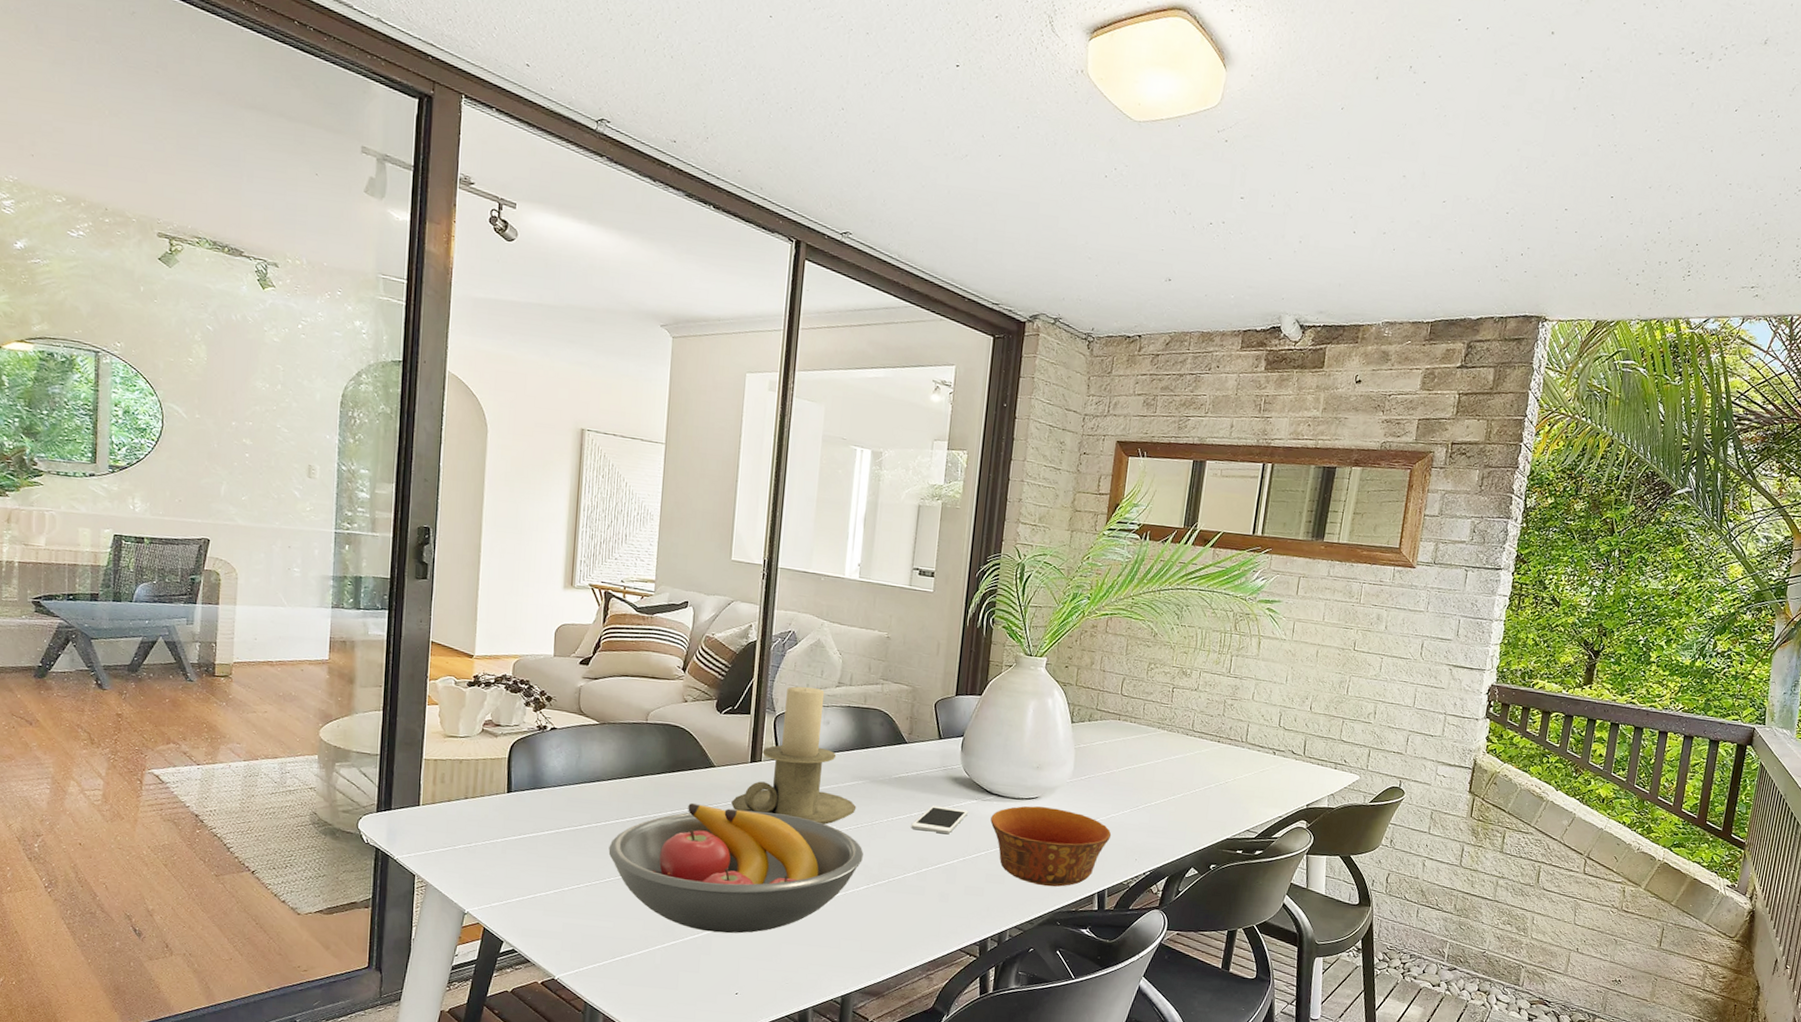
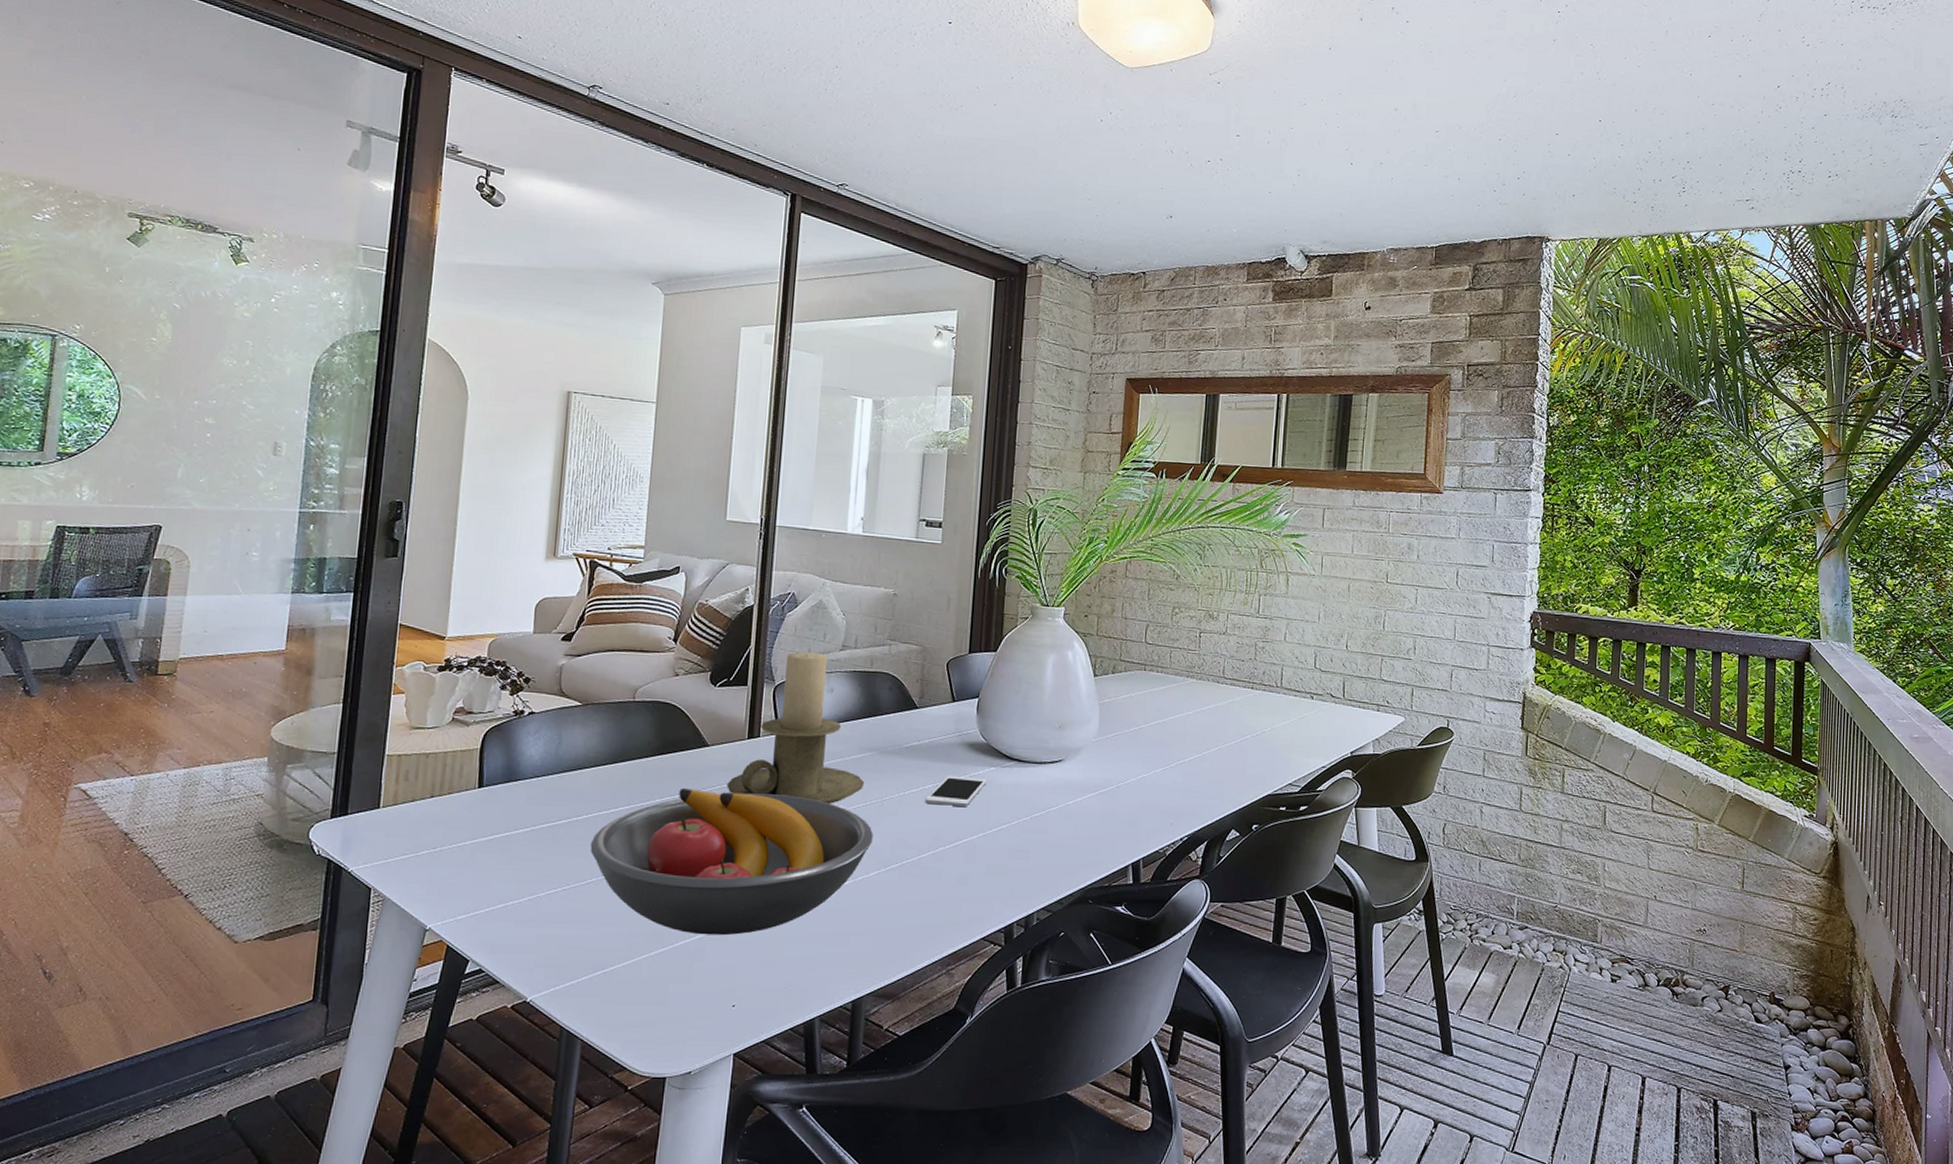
bowl: present [990,806,1112,887] -> none [1011,770,1144,860]

